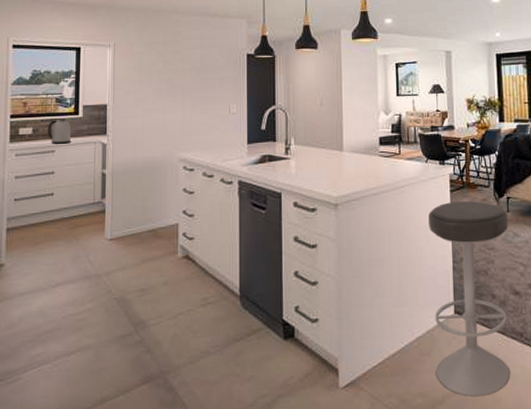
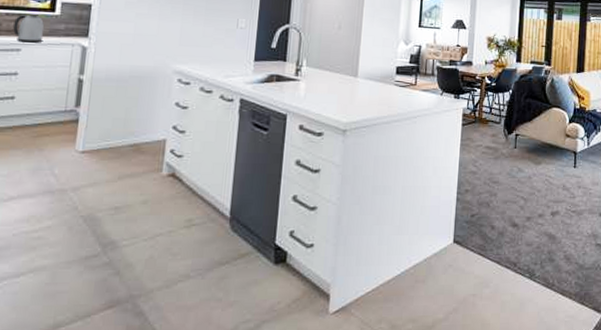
bar stool: present [428,201,511,396] -> none [428,135,515,322]

